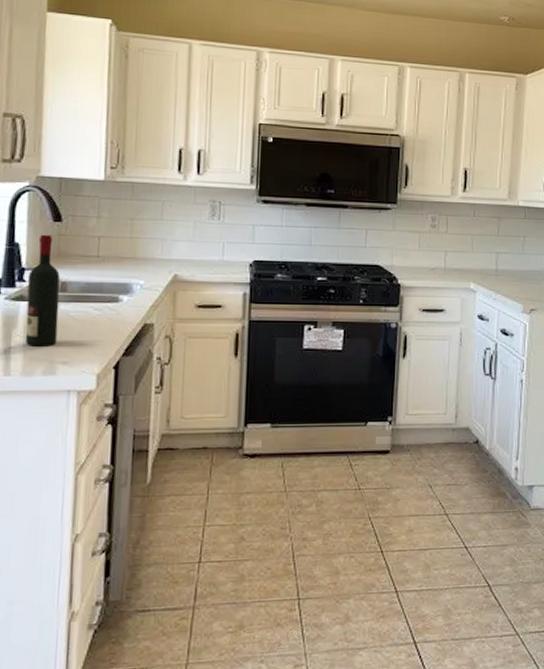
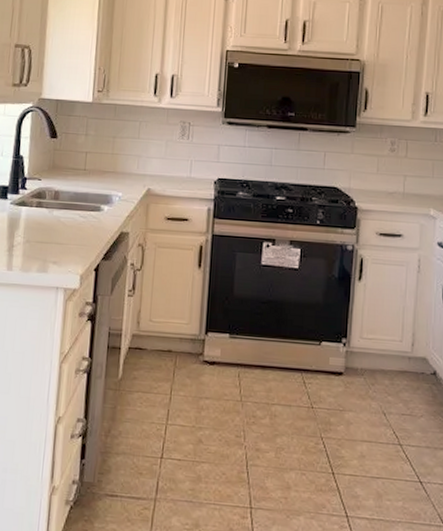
wine bottle: present [25,234,60,346] -> none [25,149,54,247]

